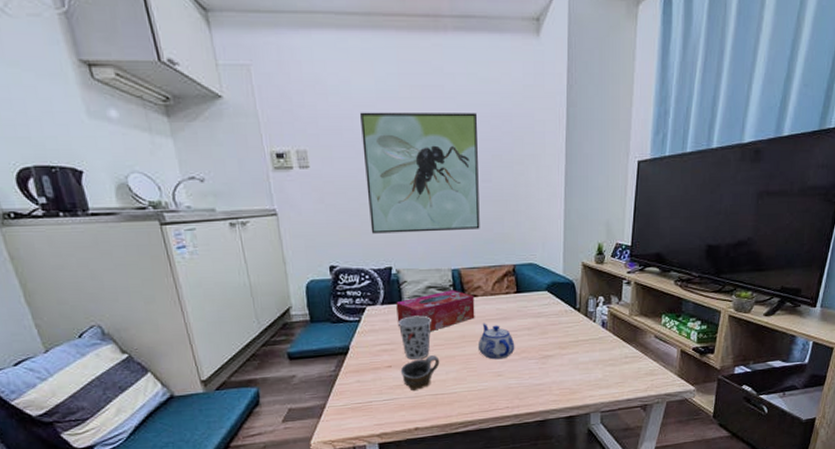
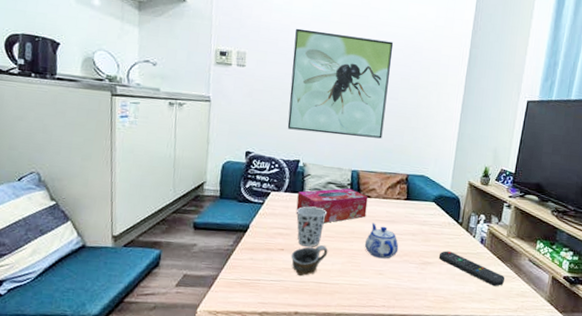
remote control: none [560,340,632,370] -> present [439,251,506,287]

